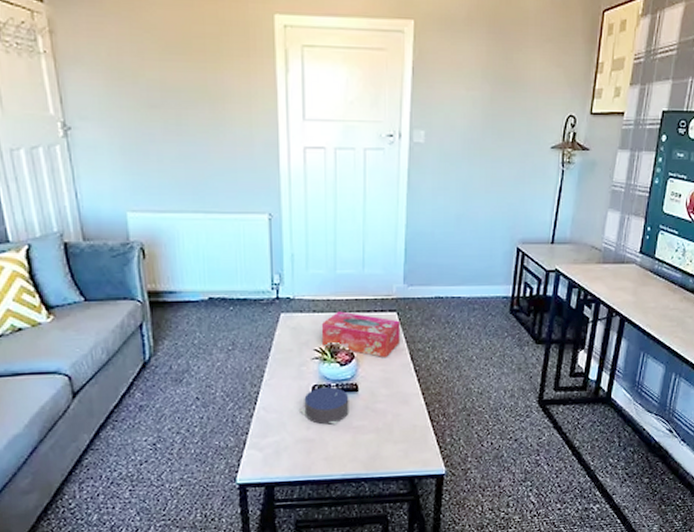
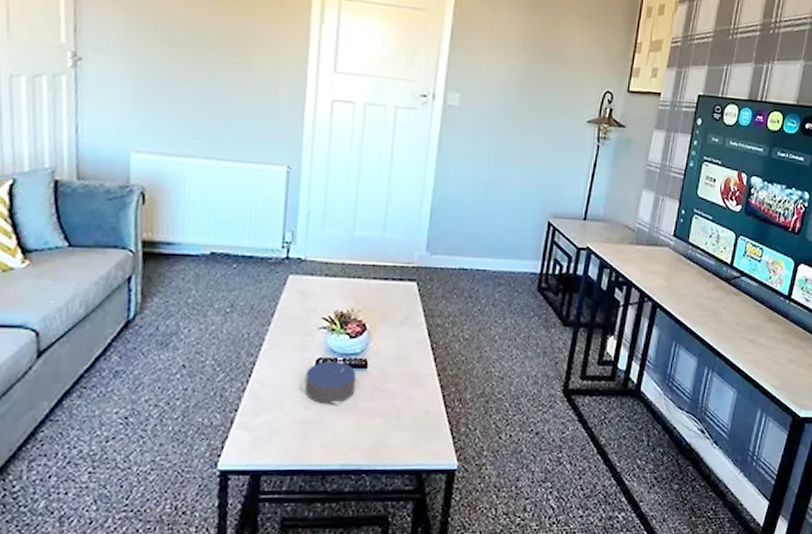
tissue box: present [321,311,401,358] -> none [331,277,420,333]

